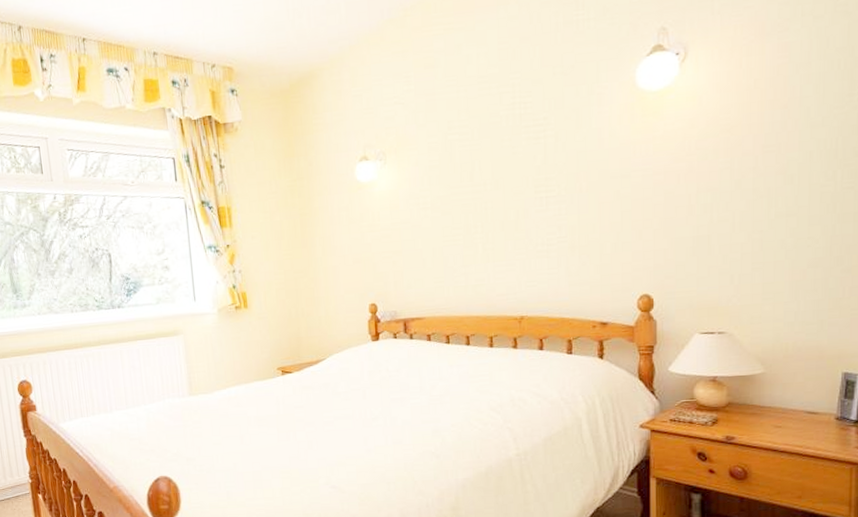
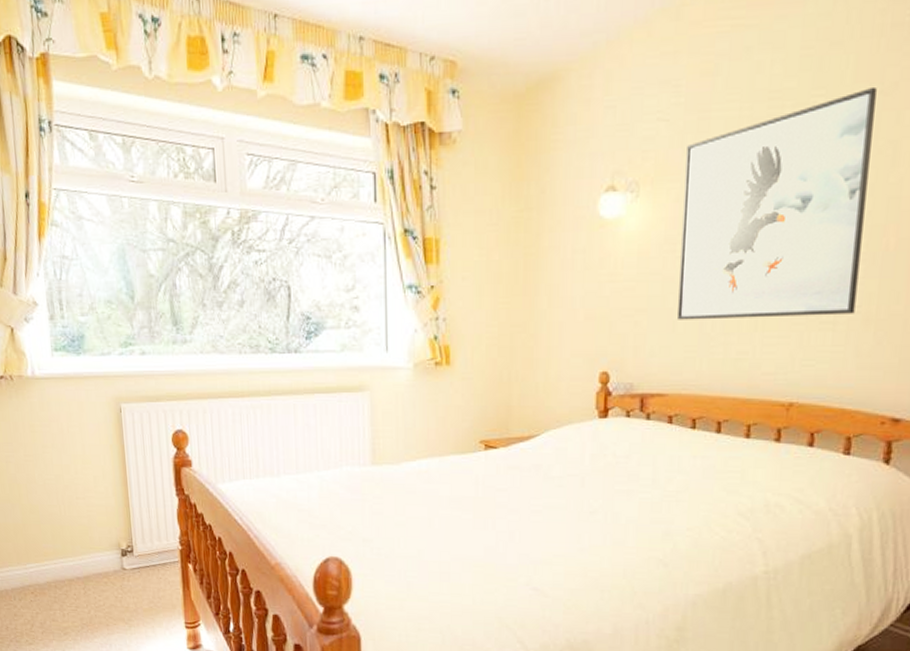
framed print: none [420,69,562,258] -> present [678,86,877,320]

